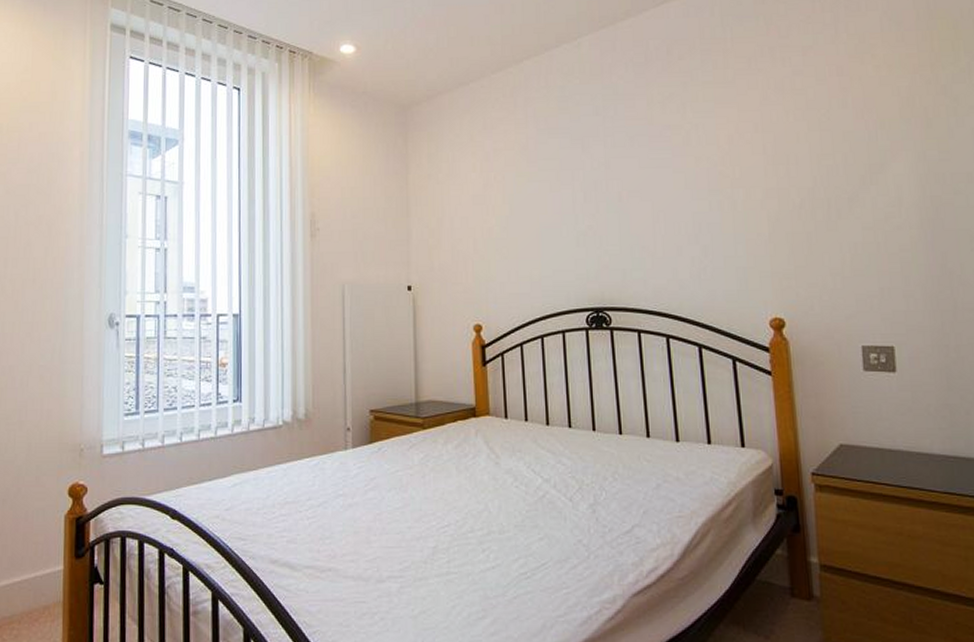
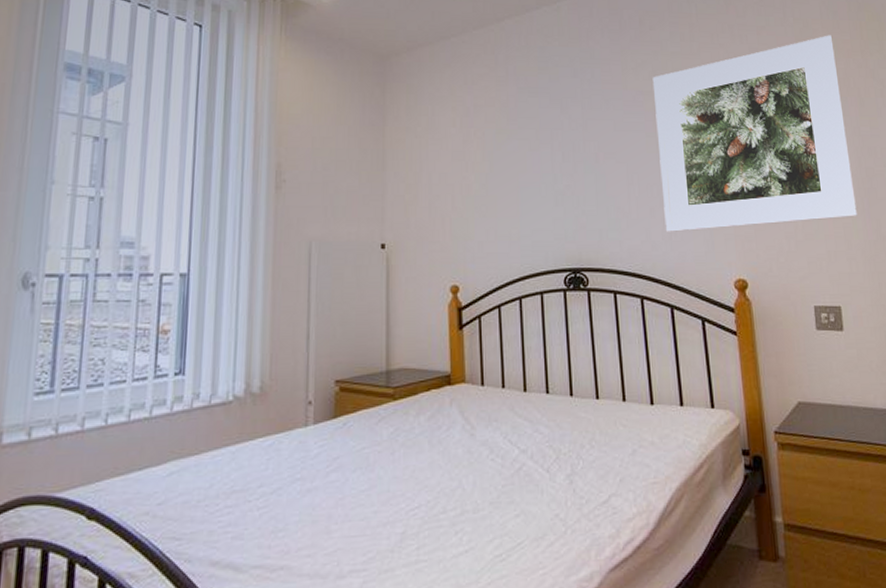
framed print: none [681,49,918,270] -> present [652,35,857,232]

